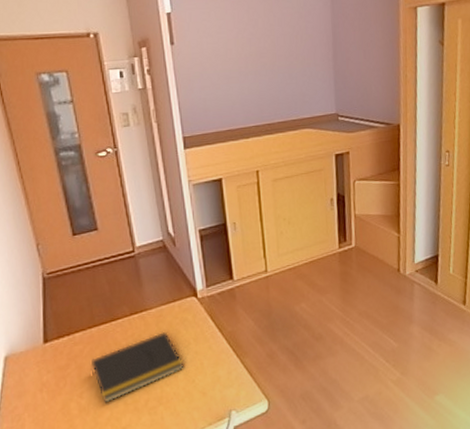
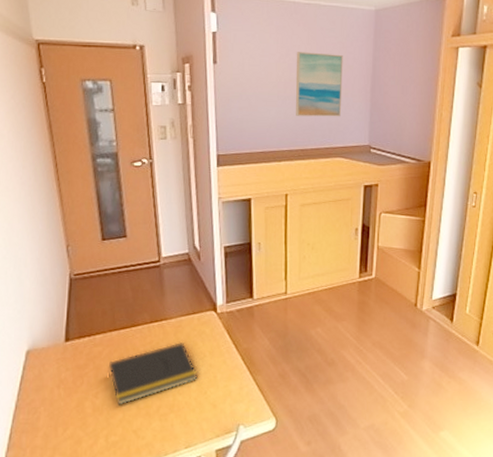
wall art: none [254,24,305,91] -> present [295,52,343,117]

